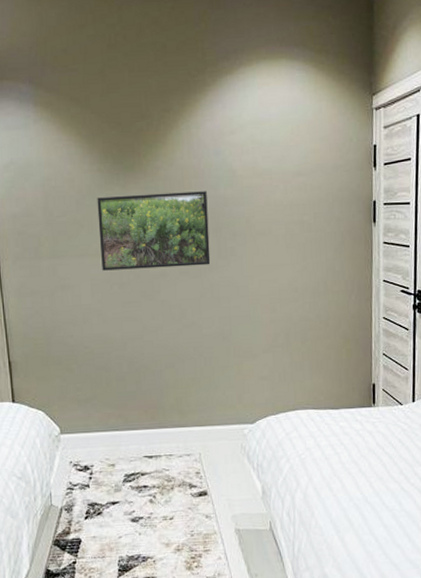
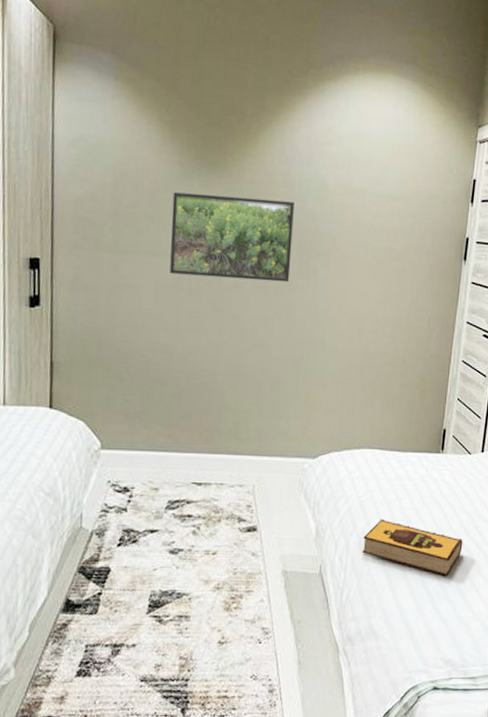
hardback book: none [307,474,405,522] -> present [362,519,463,576]

